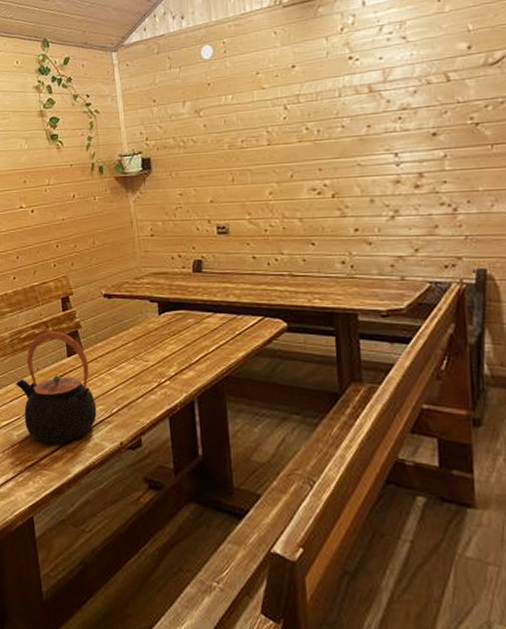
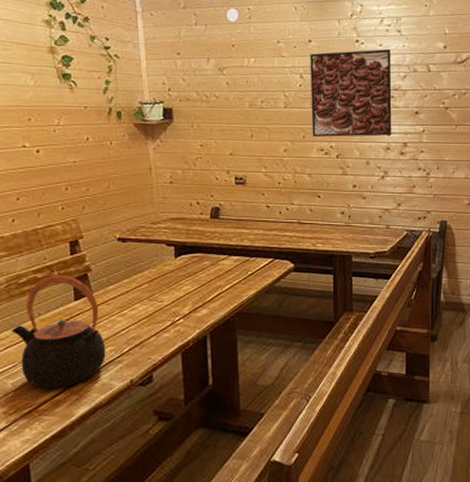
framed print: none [294,61,402,175] -> present [310,48,392,137]

